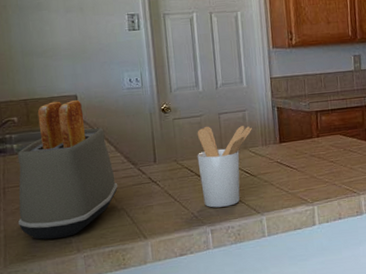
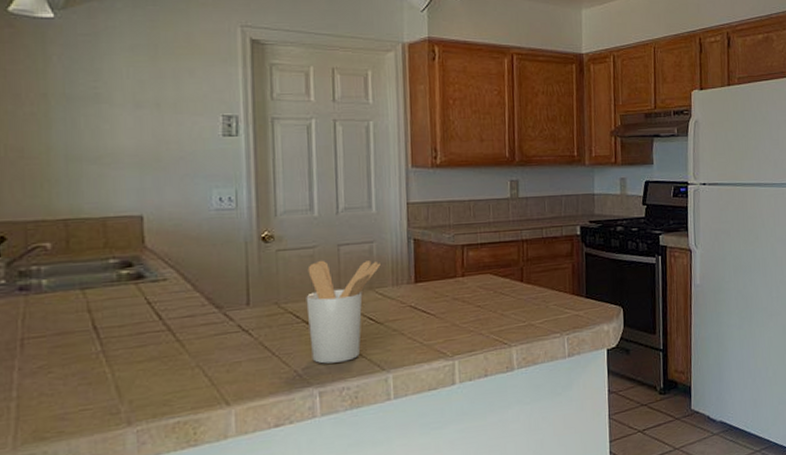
toaster: present [17,100,118,240] -> none [41,222,194,410]

